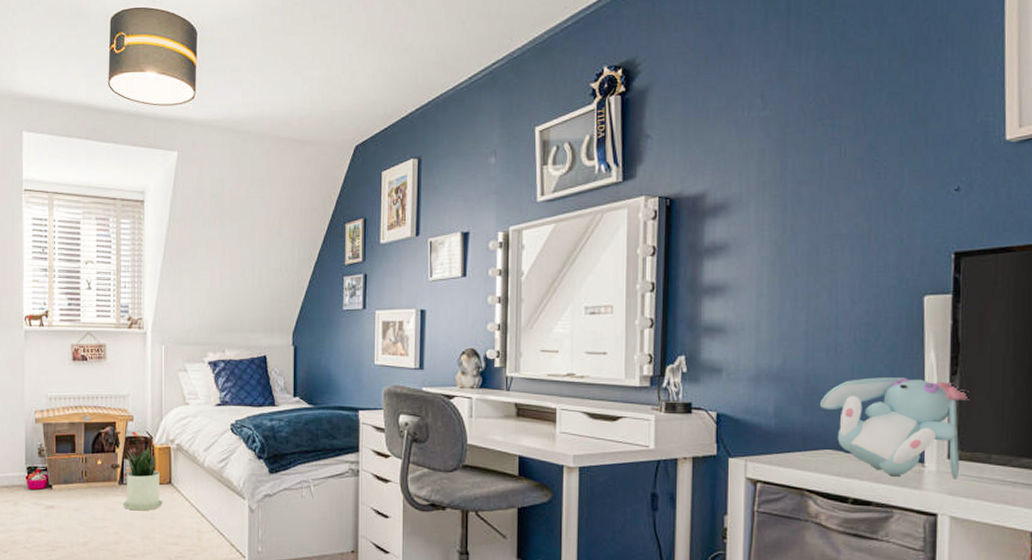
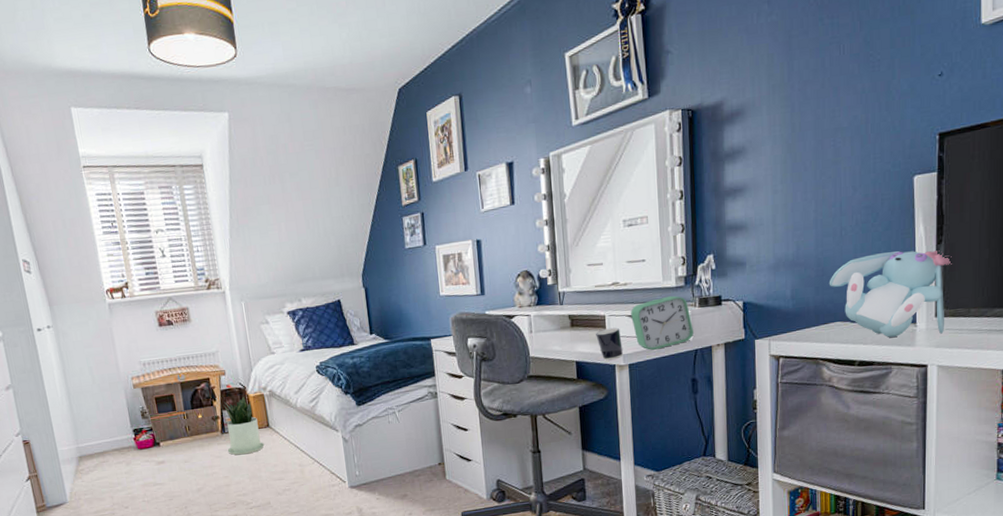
mug: none [544,423,574,460] -> present [596,327,623,361]
alarm clock: none [586,396,657,454] -> present [631,295,693,350]

